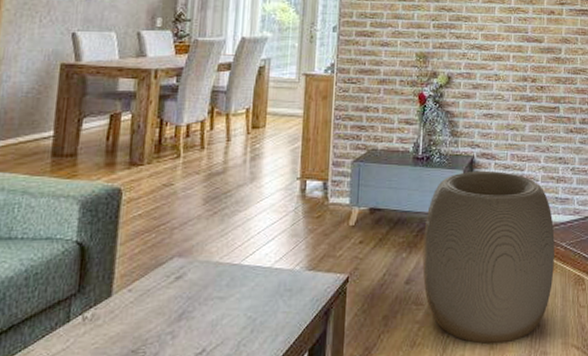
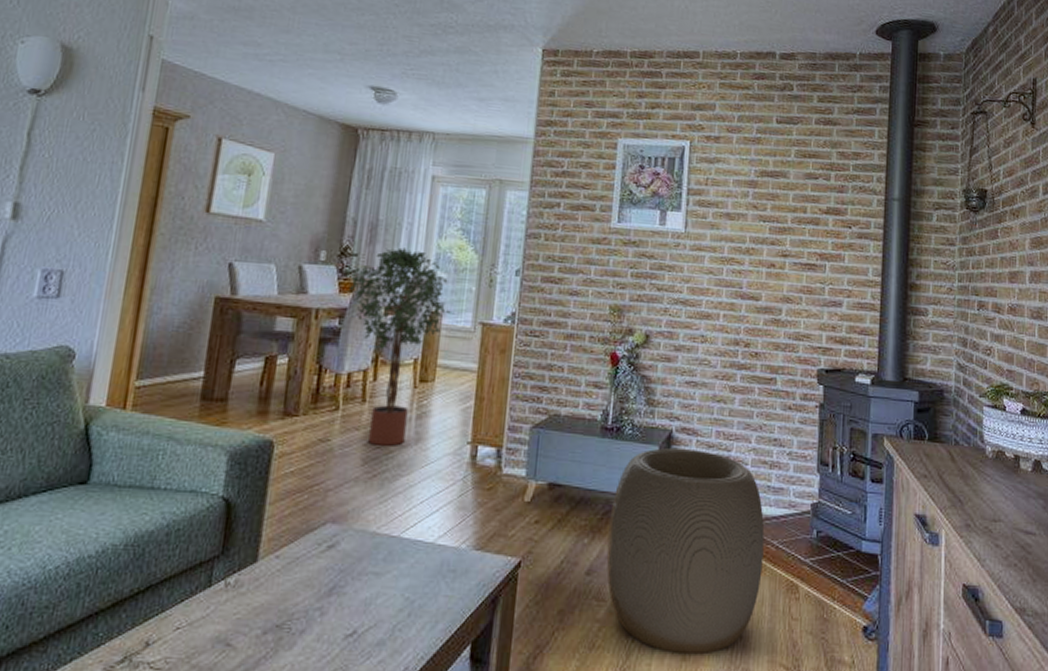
potted tree: none [183,12,277,186] -> present [348,247,451,446]

